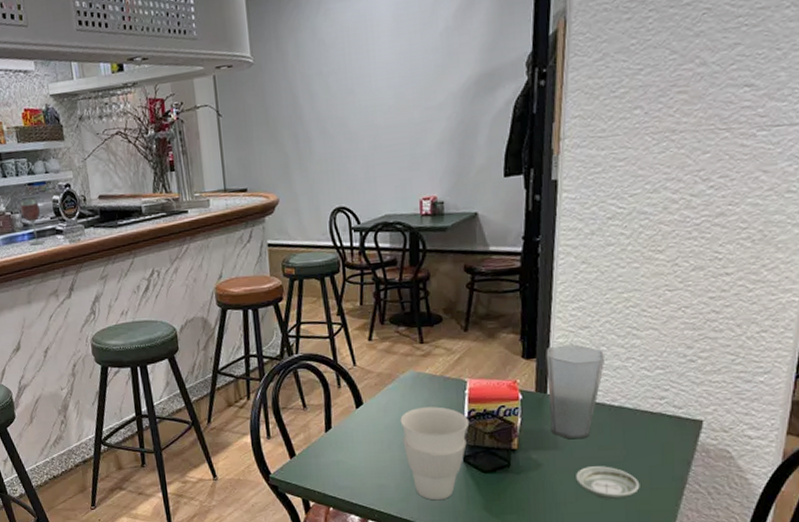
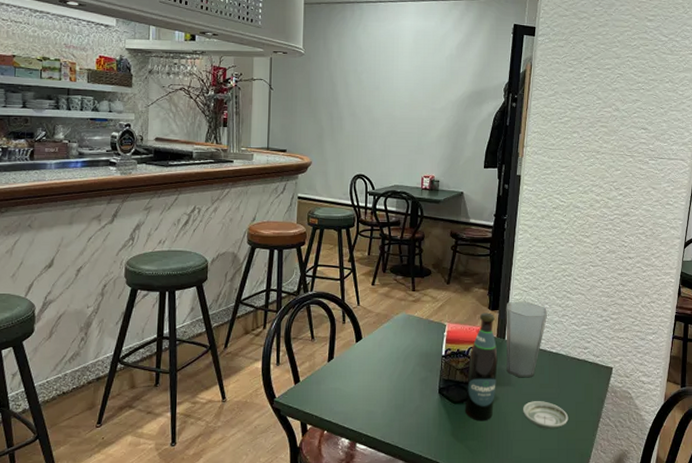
wineglass: present [20,197,45,246] -> none [79,130,98,173]
cup: present [400,406,470,501] -> none [391,345,446,427]
bottle: none [498,362,539,492] -> present [464,312,498,421]

